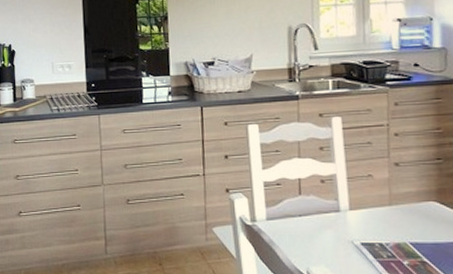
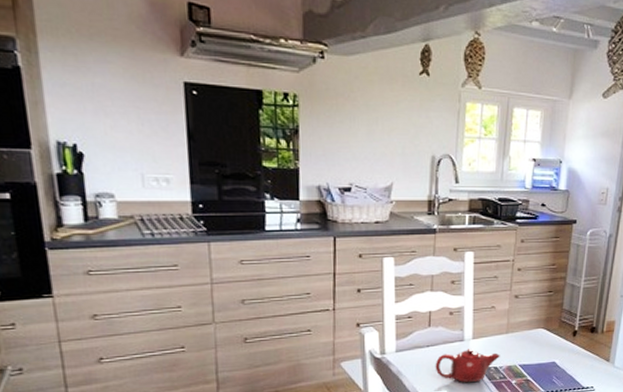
teapot: none [309,221,385,260] -> present [435,348,500,383]

